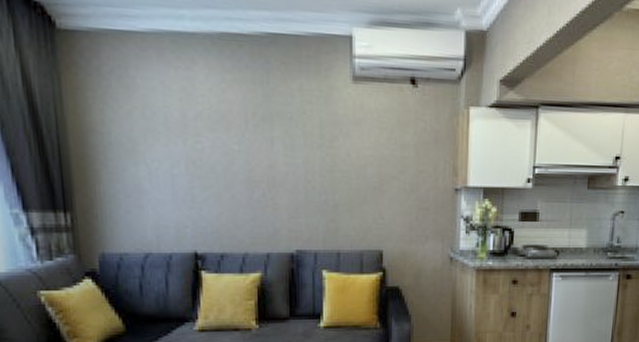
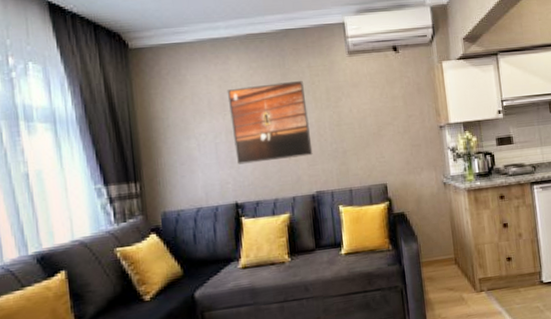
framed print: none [190,105,296,206] -> present [227,80,313,165]

